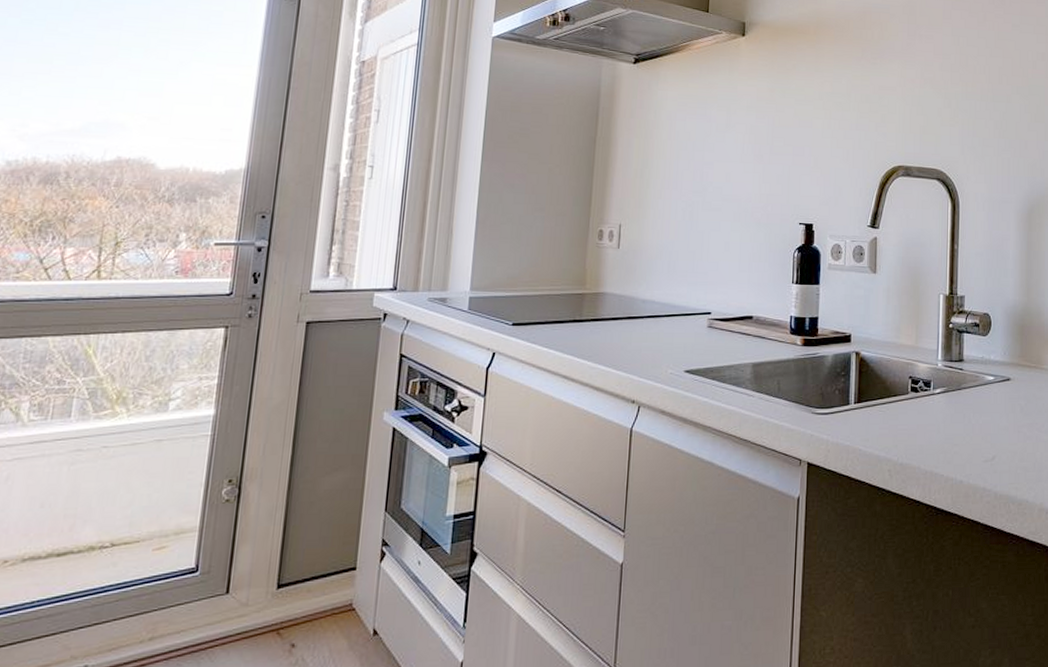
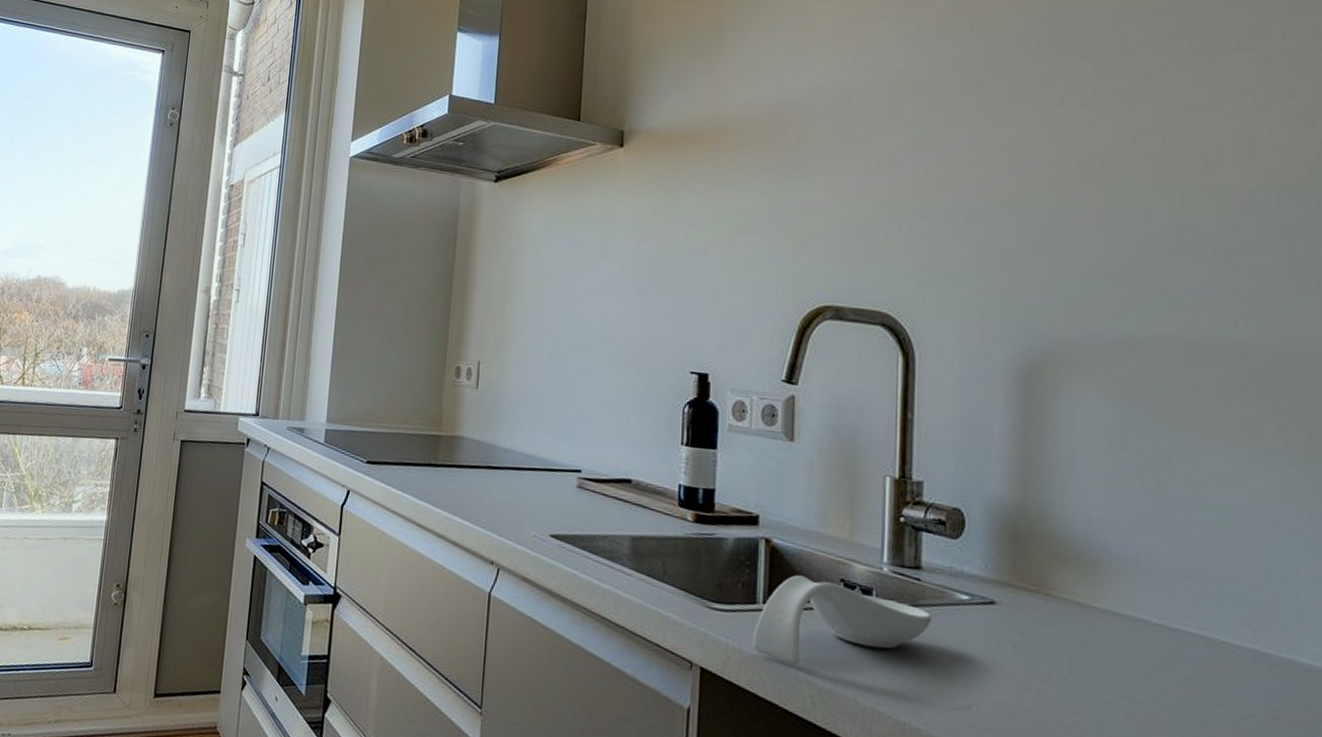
spoon rest: none [846,378,971,448] -> present [752,575,933,665]

